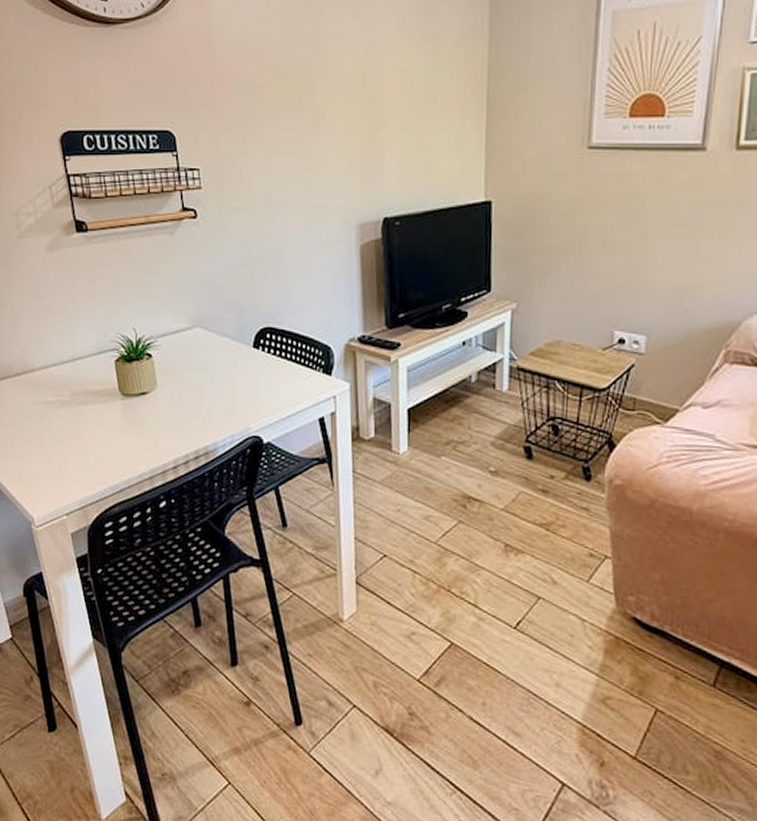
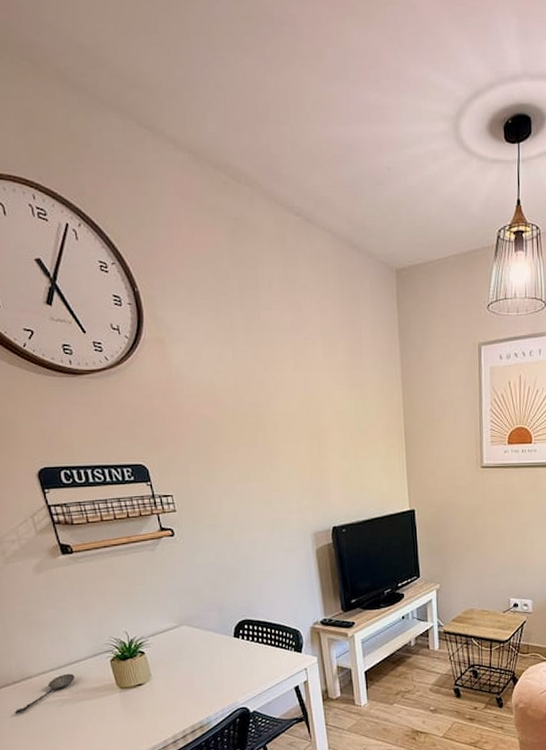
spoon: none [12,371,77,411] -> present [14,673,75,714]

